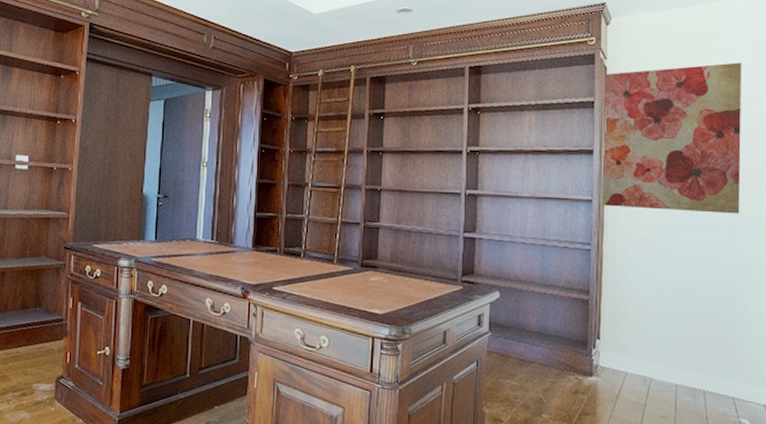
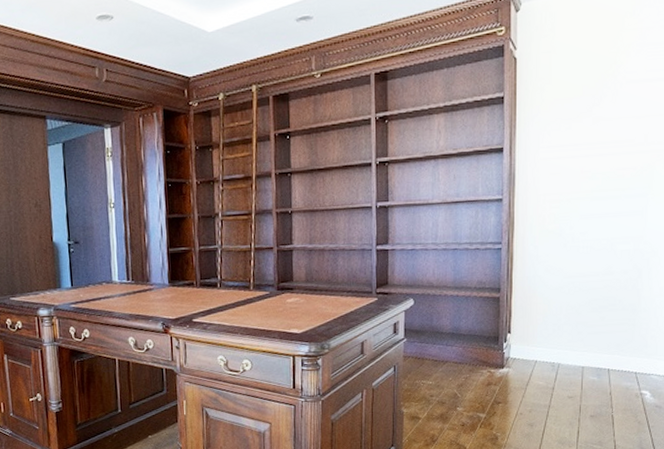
wall art: present [600,62,742,214] -> none [511,38,656,204]

